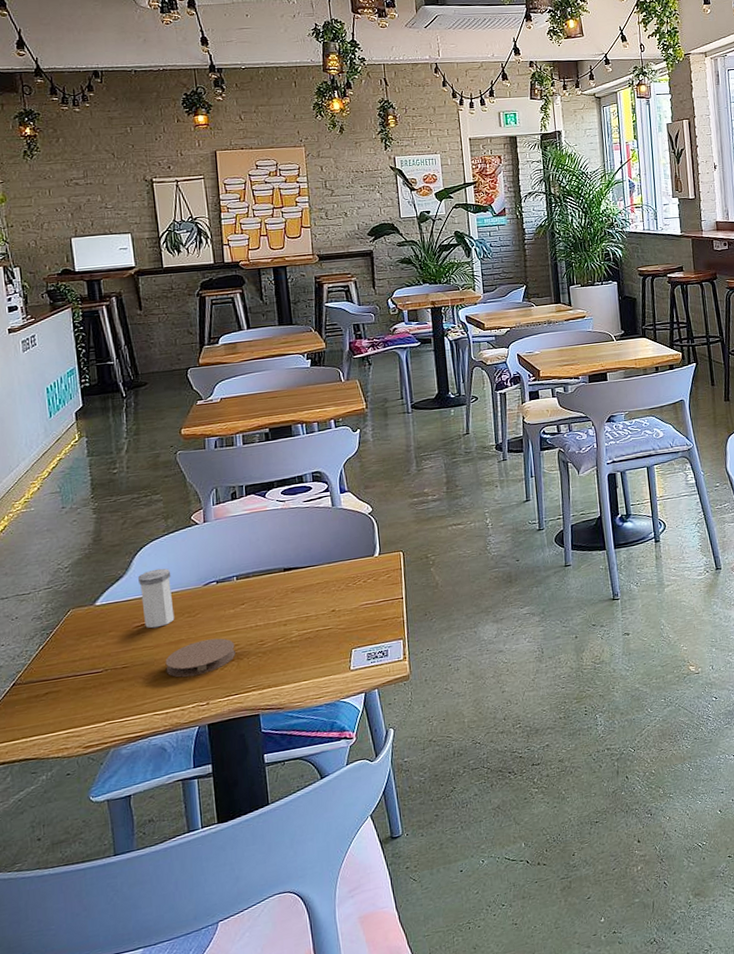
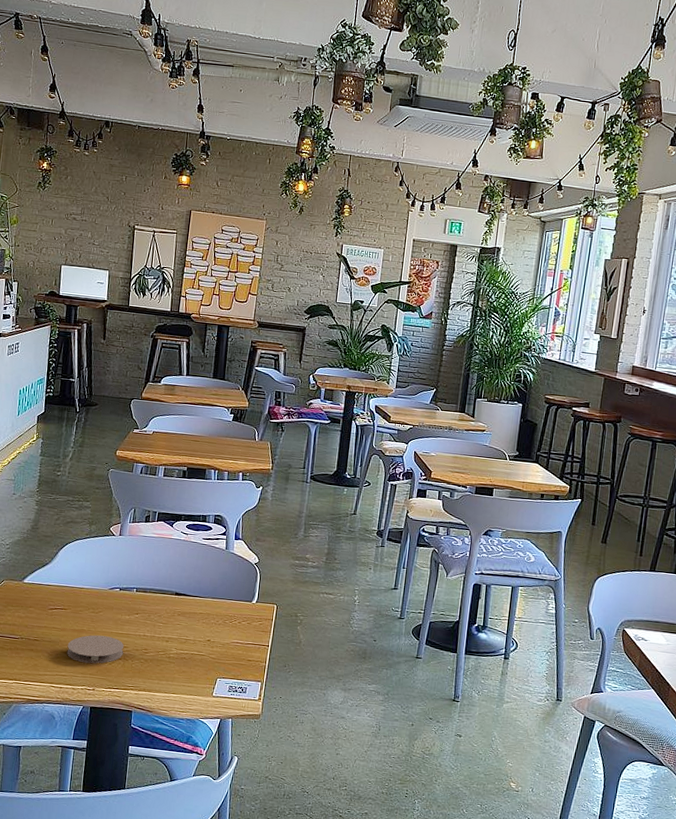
salt shaker: present [138,568,175,628] -> none [58,564,86,615]

